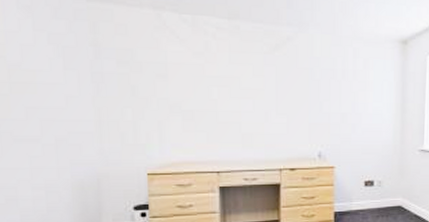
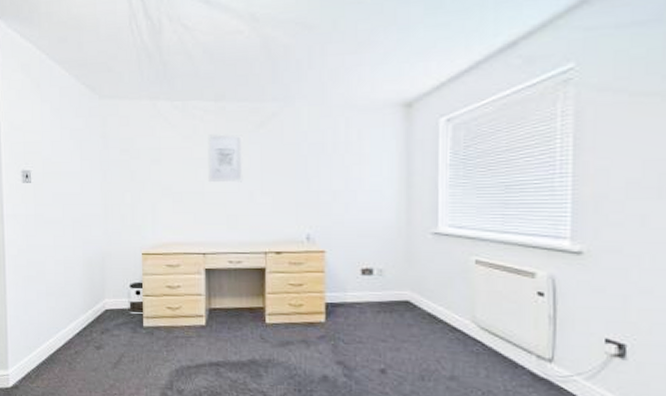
wall art: none [221,52,258,102] -> present [208,134,243,183]

